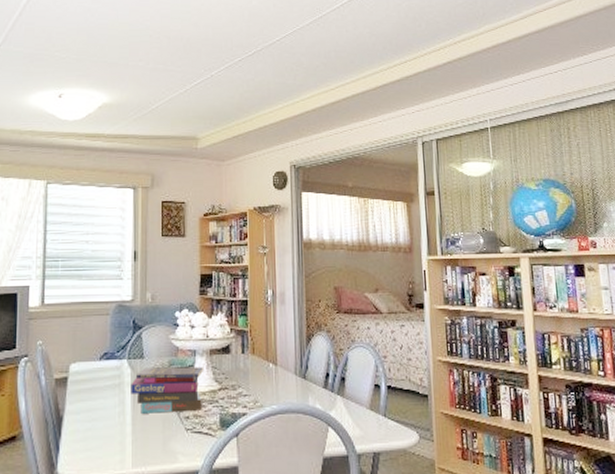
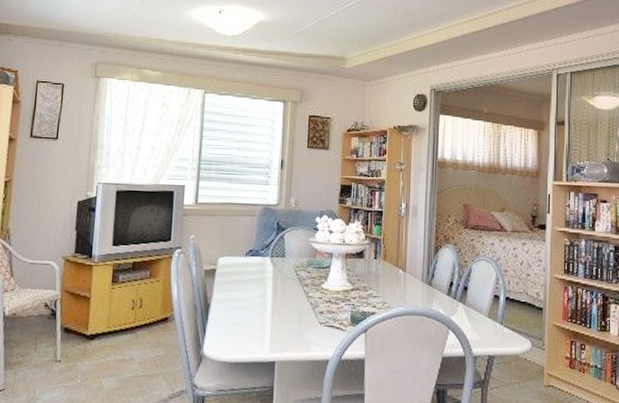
books: present [131,366,204,414] -> none [272,266,339,307]

